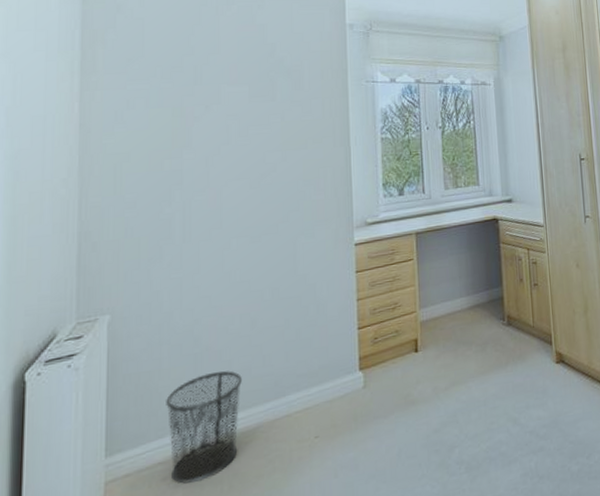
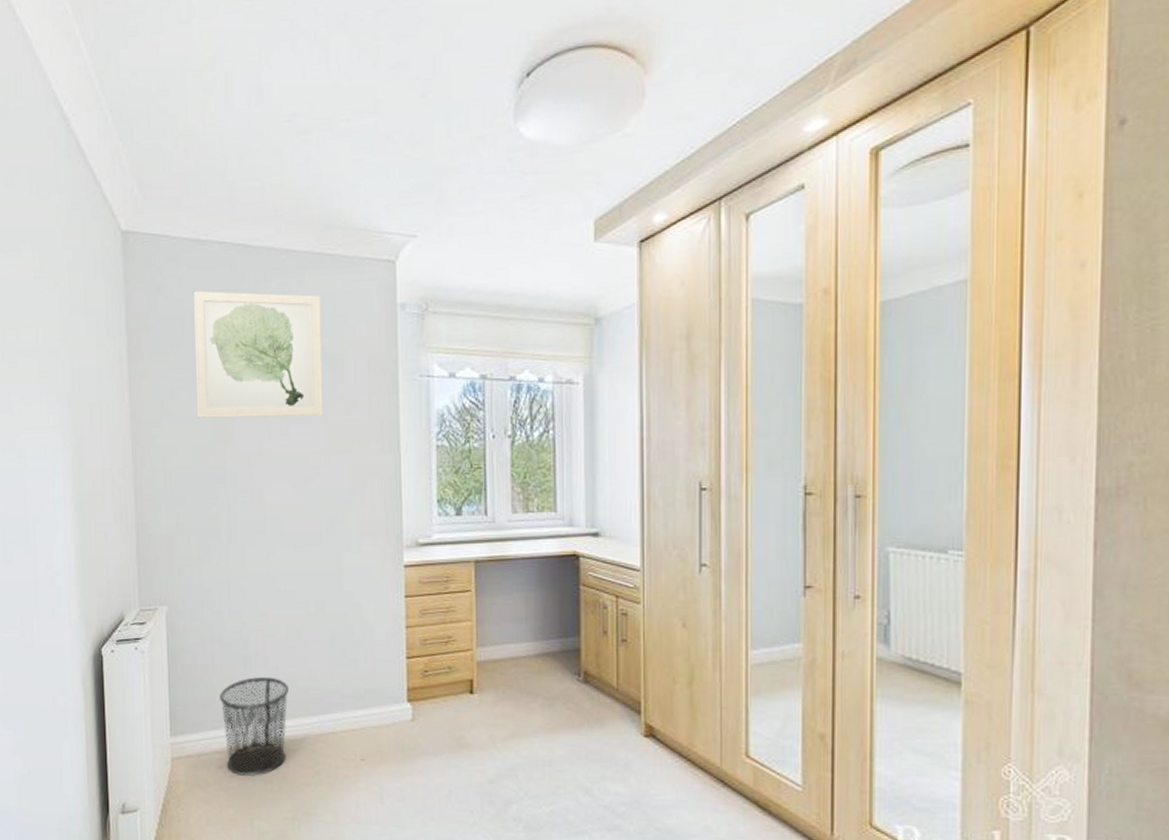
wall art: none [153,11,281,125] -> present [194,291,324,418]

